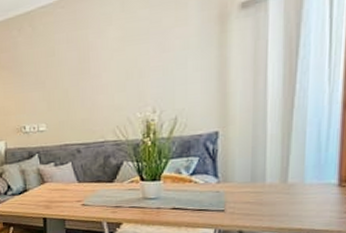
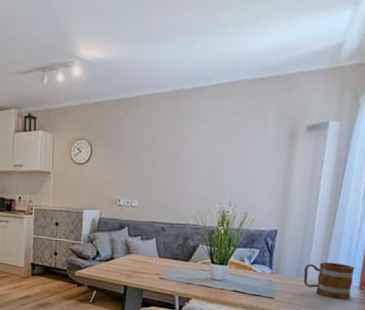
mug: none [259,159,330,202] -> present [303,261,355,299]

